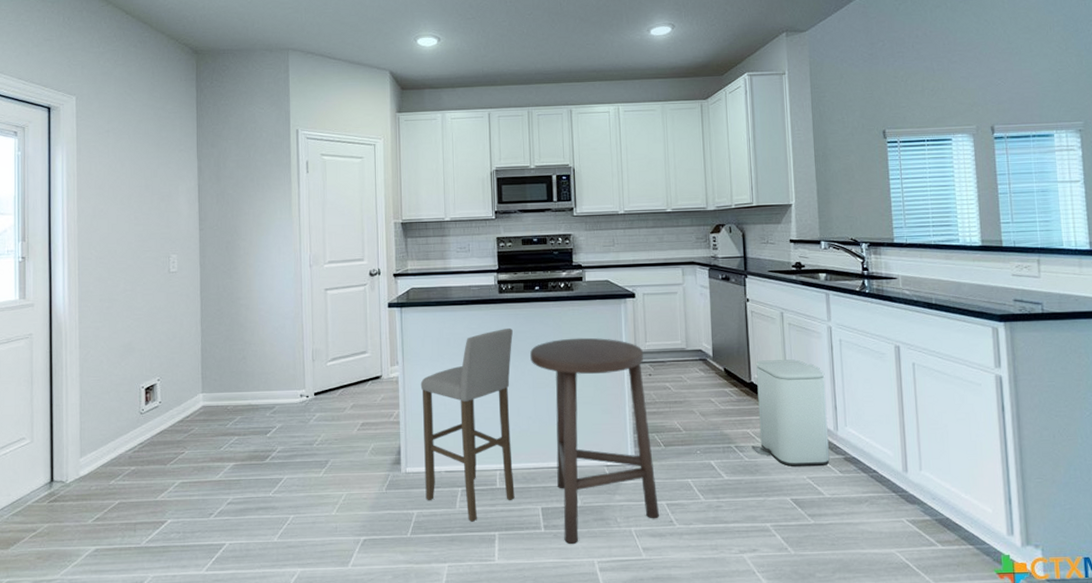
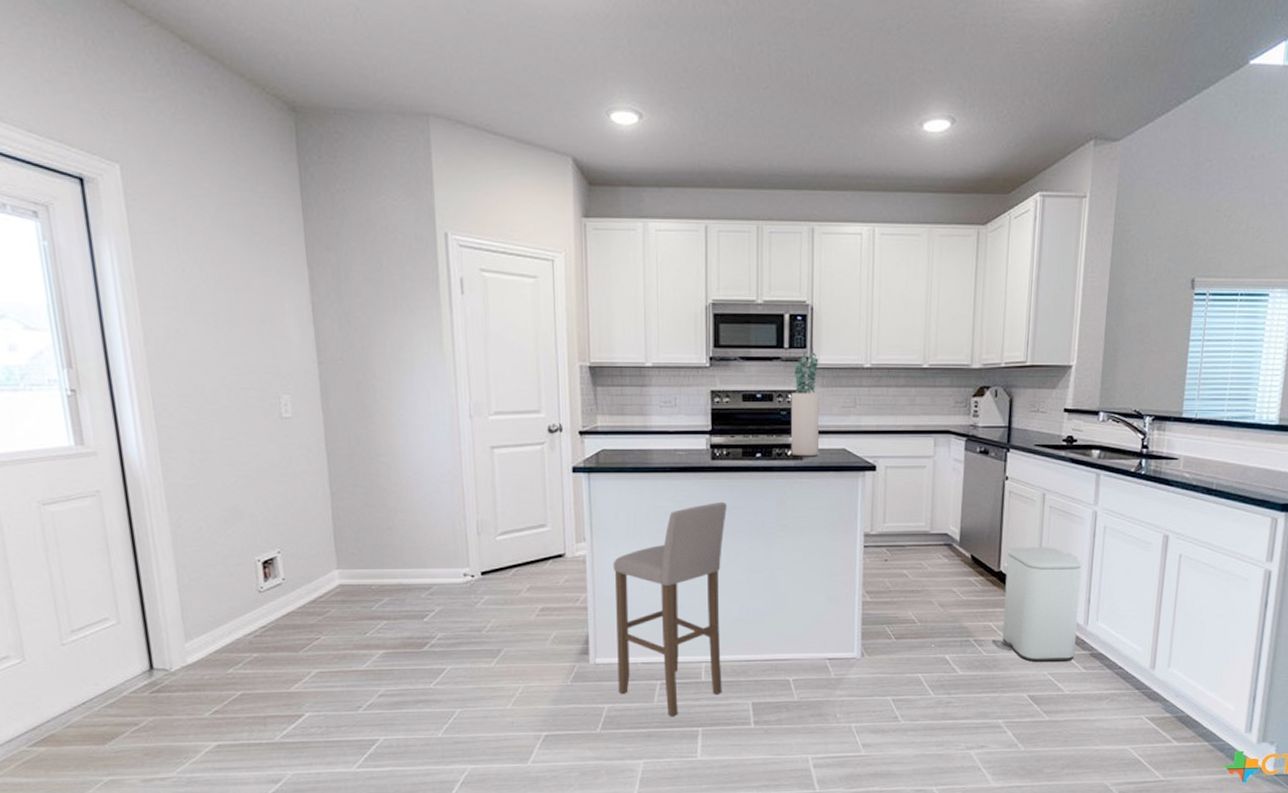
bar stool: present [530,337,659,544] -> none [747,516,883,740]
vase: none [561,200,586,288] -> present [790,347,820,457]

